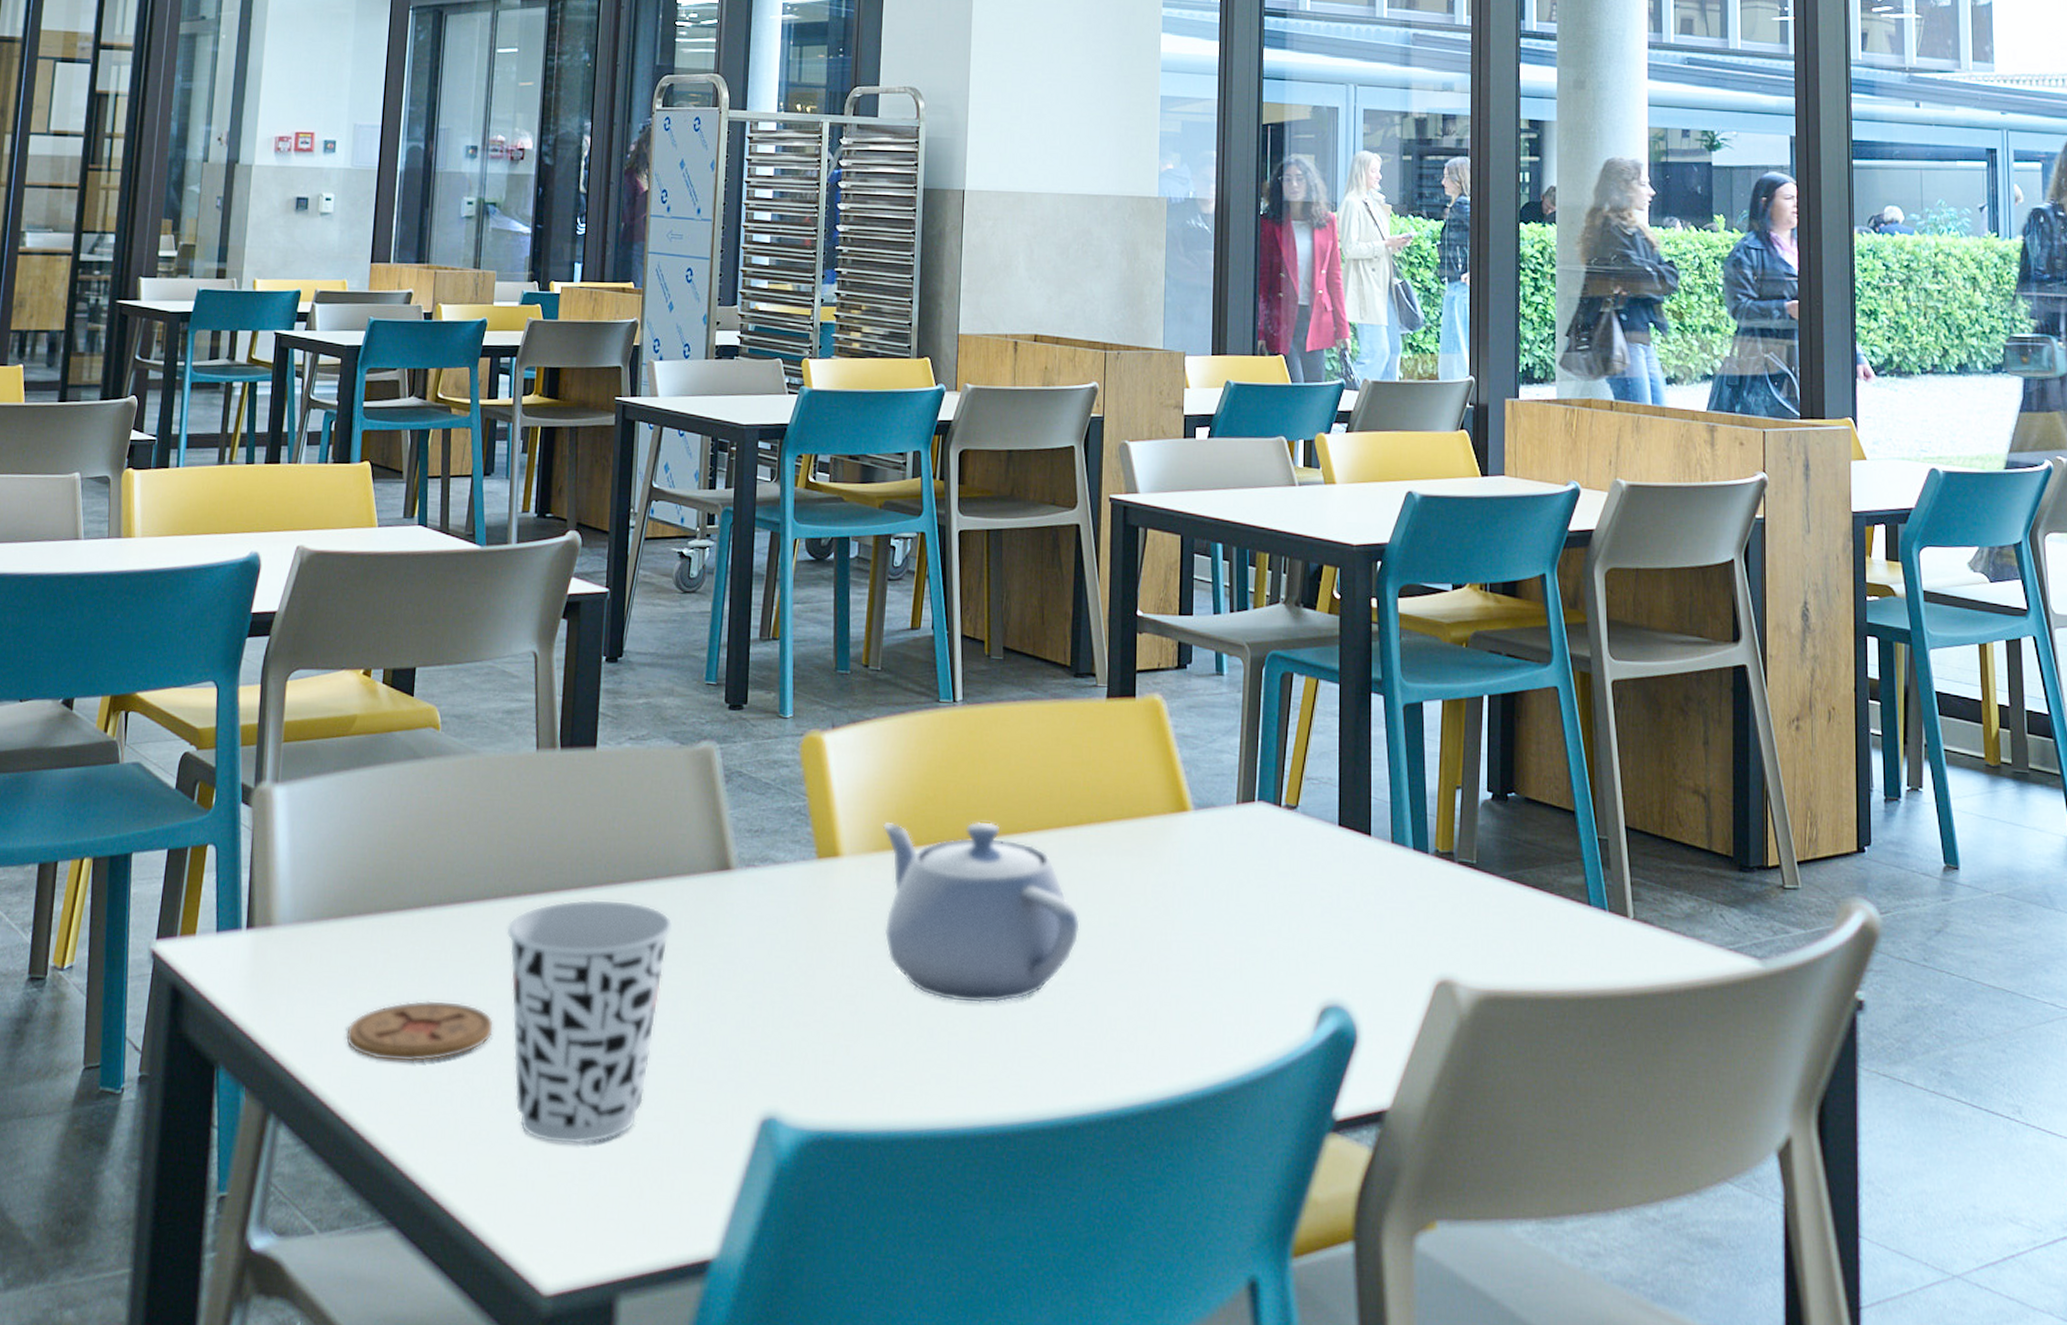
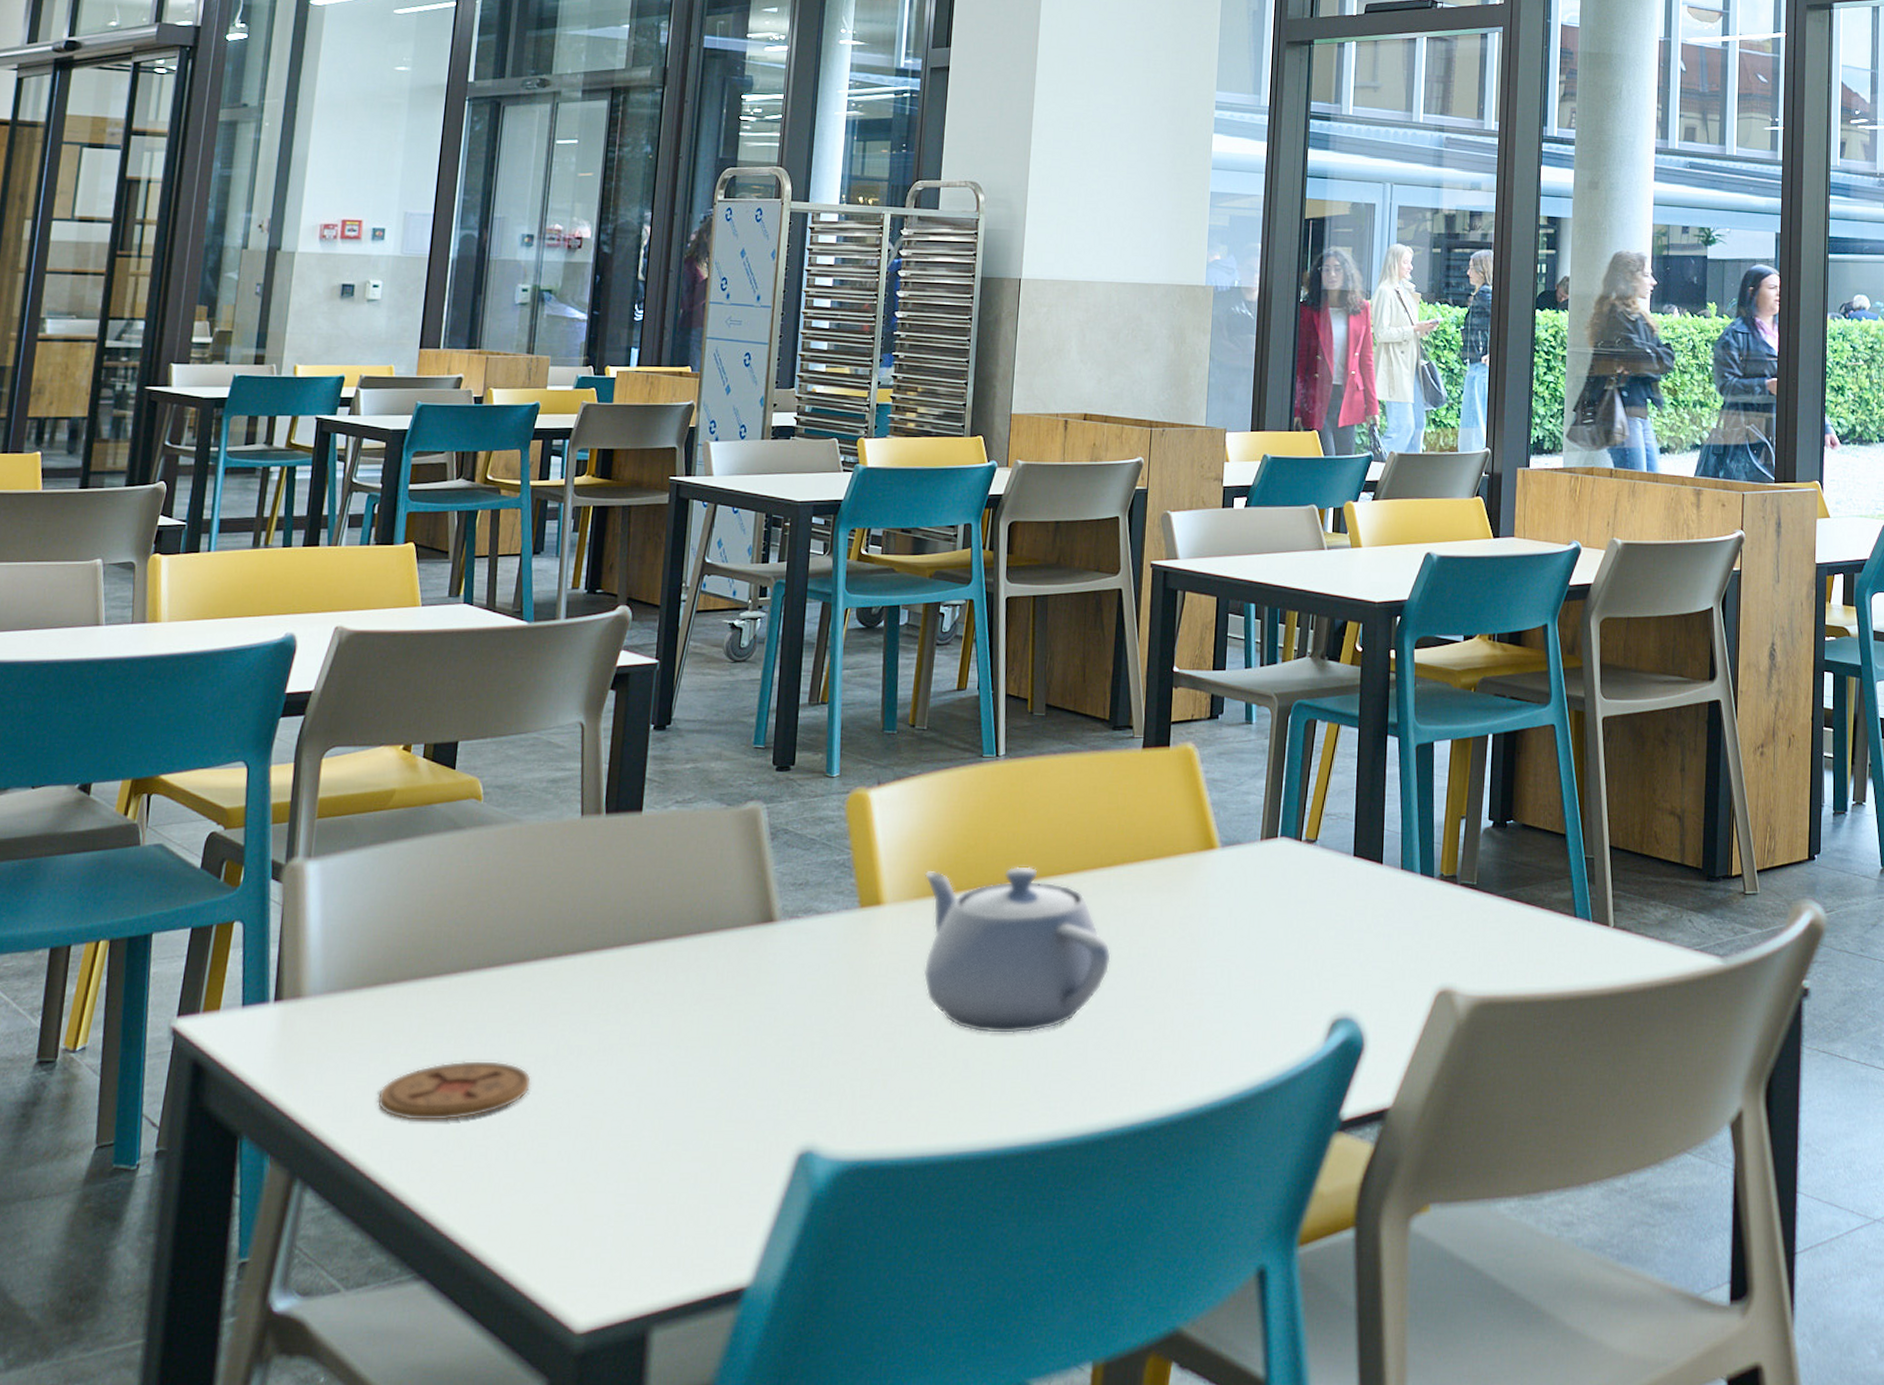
cup: present [506,898,674,1145] -> none [546,955,716,1189]

